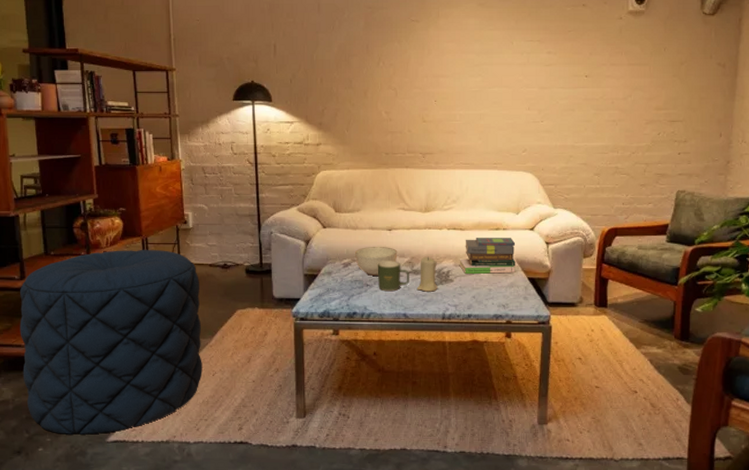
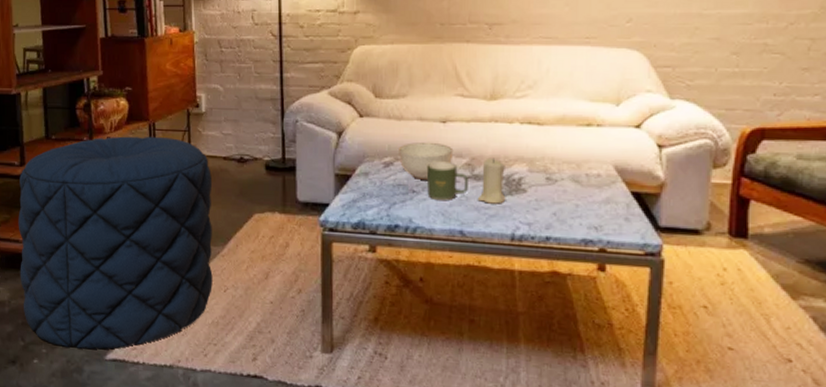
books: present [459,238,516,275] -> none [535,136,615,185]

